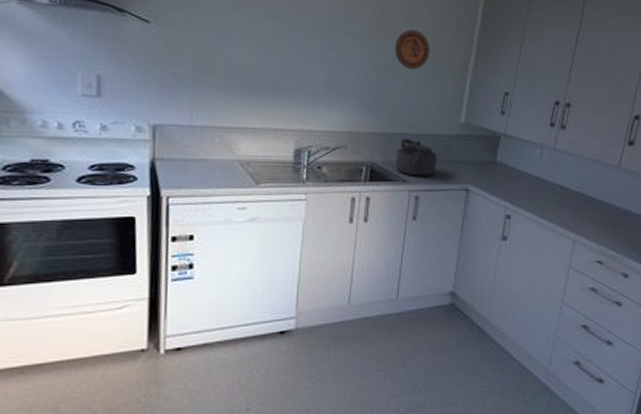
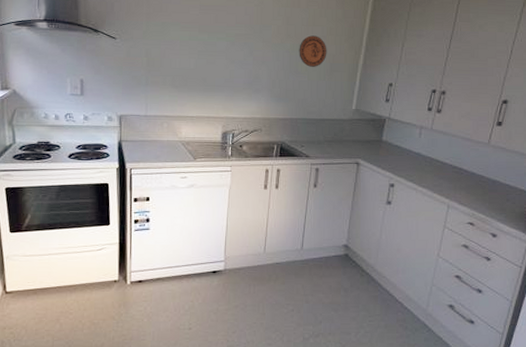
kettle: present [395,138,438,177] -> none [299,123,334,153]

